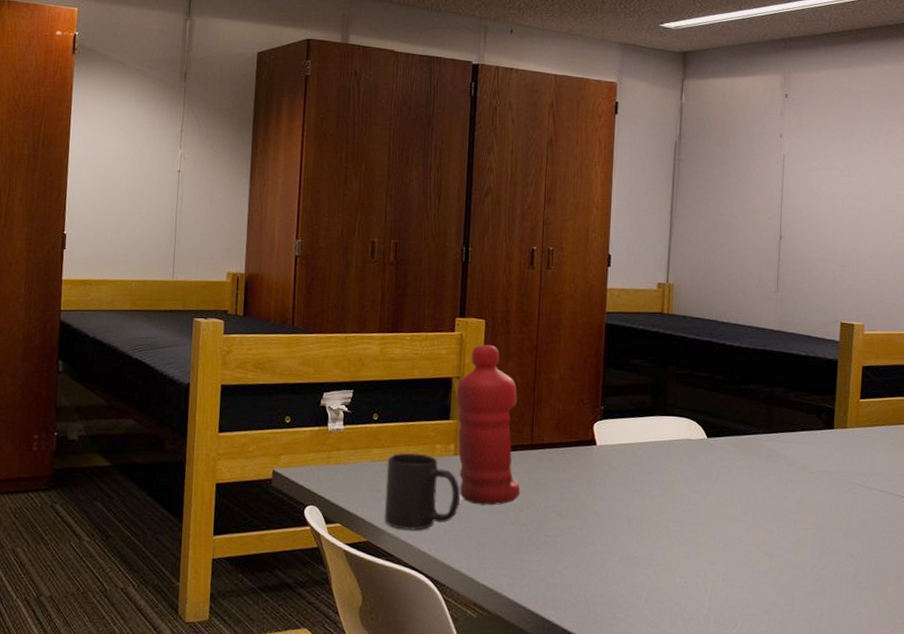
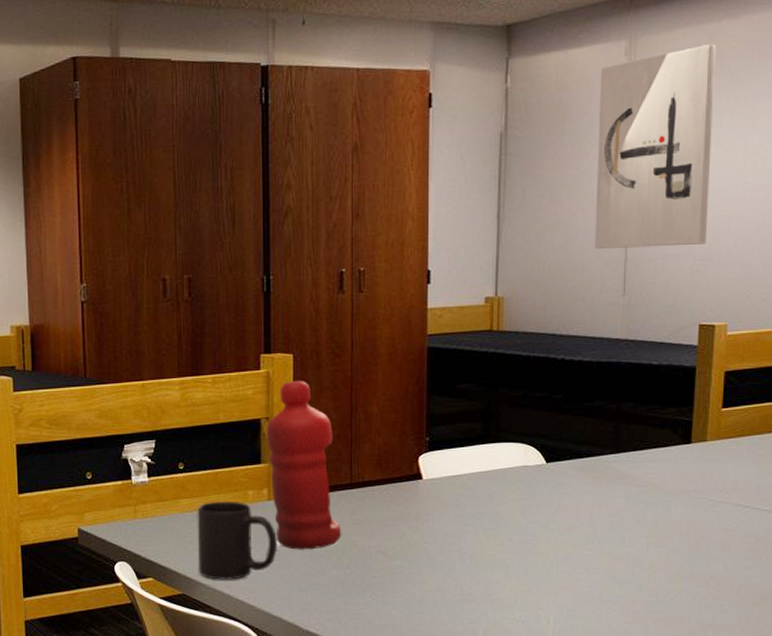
wall art: none [753,85,855,253] -> present [595,43,717,249]

